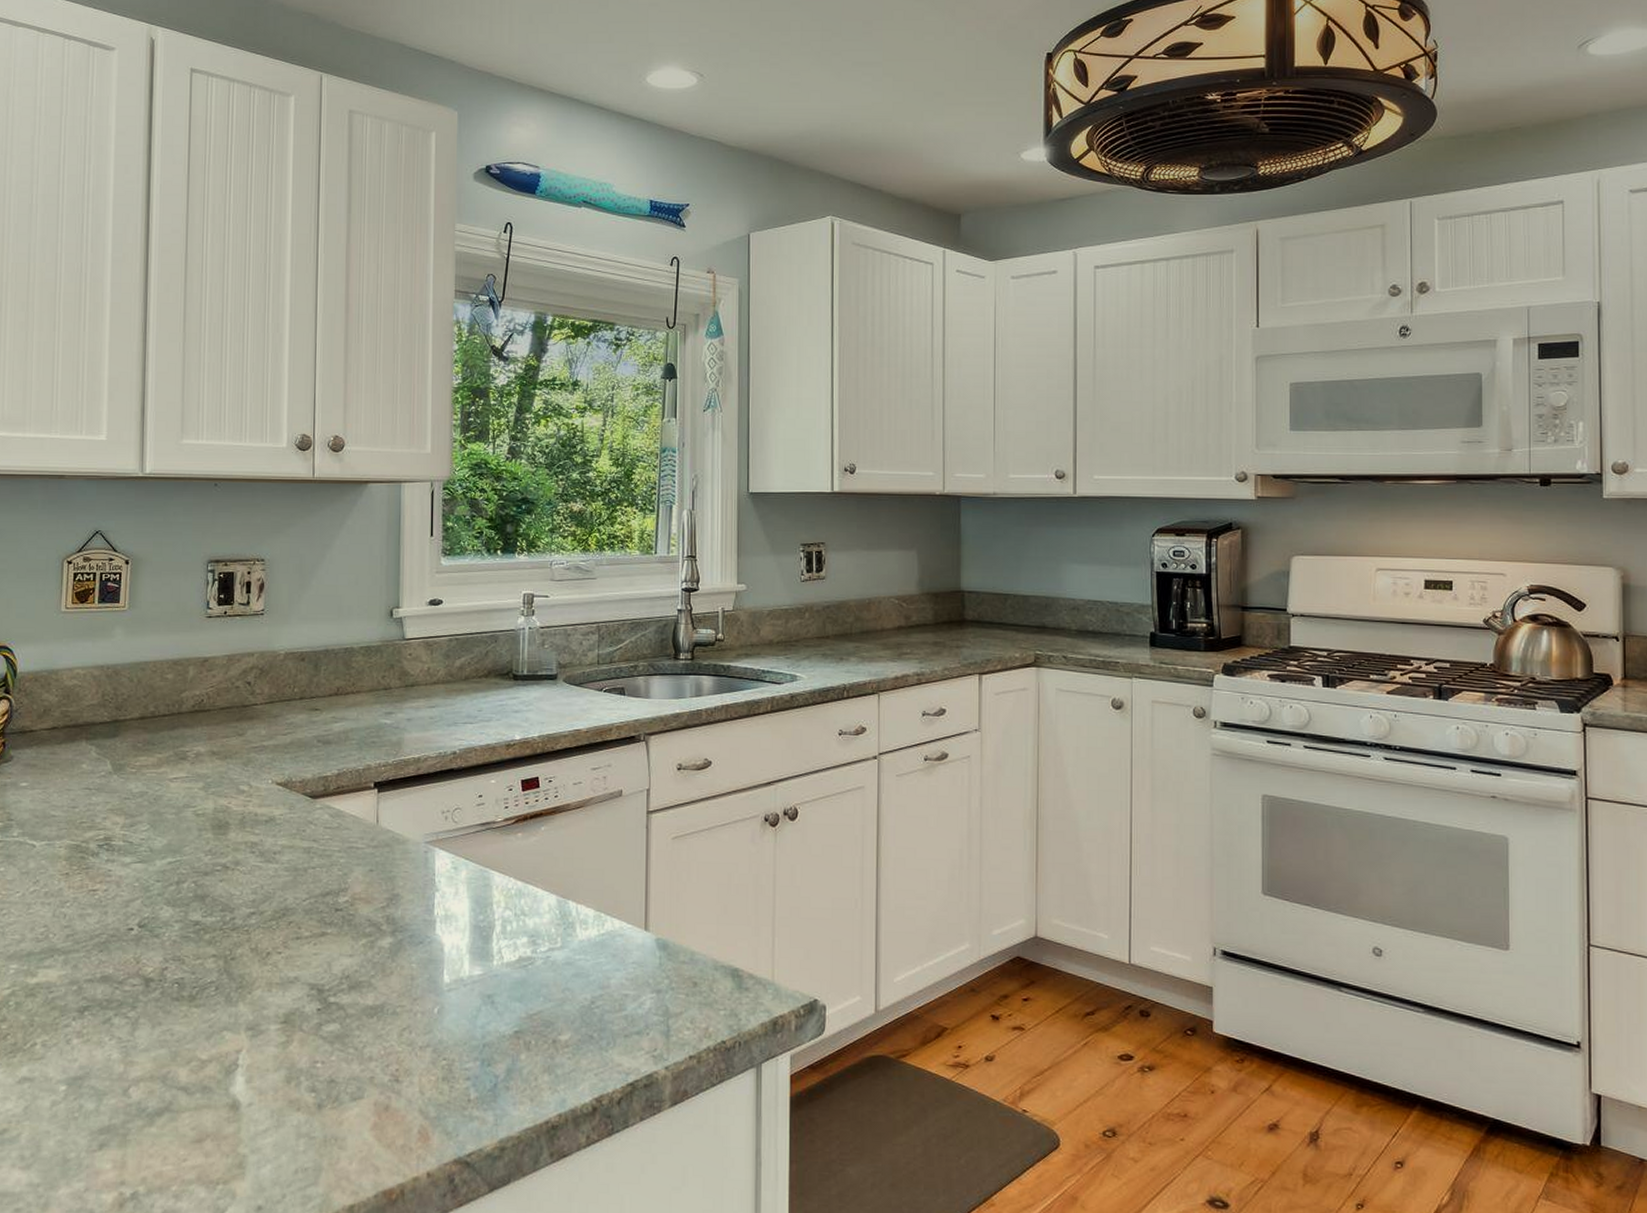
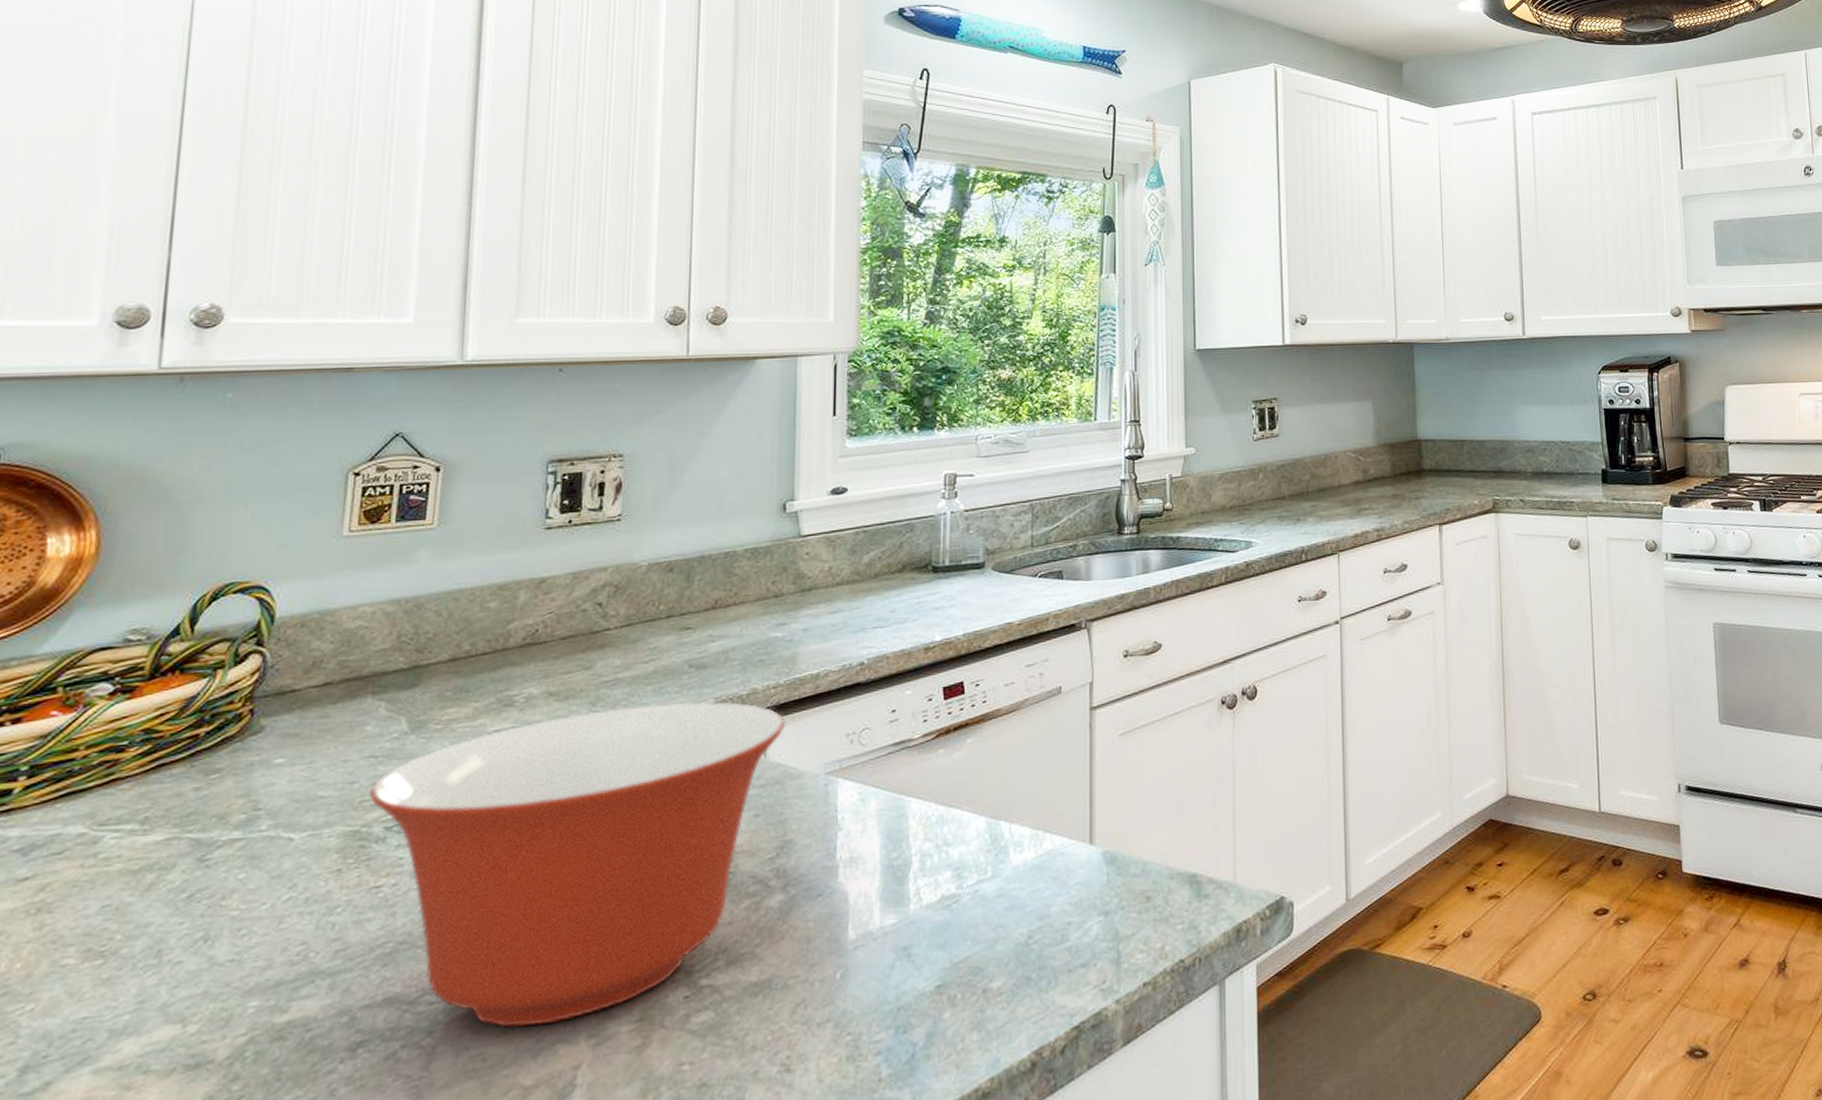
mixing bowl: none [86,770,393,1015] -> present [368,701,785,1028]

